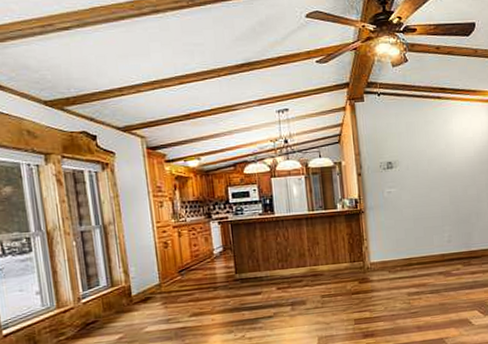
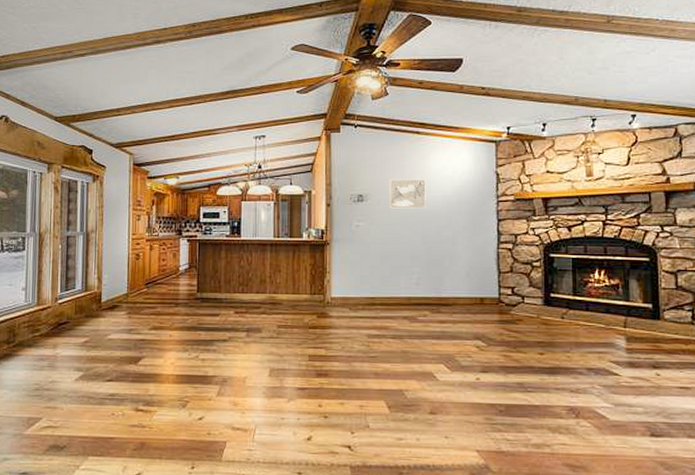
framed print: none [415,142,452,173] -> present [389,179,426,209]

